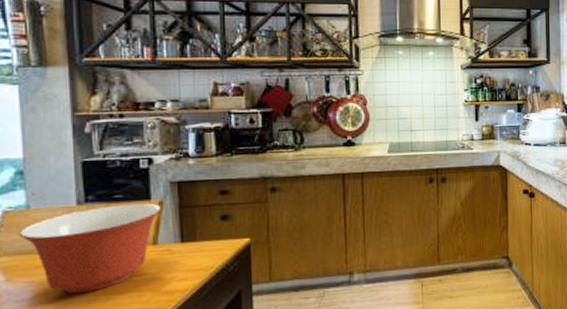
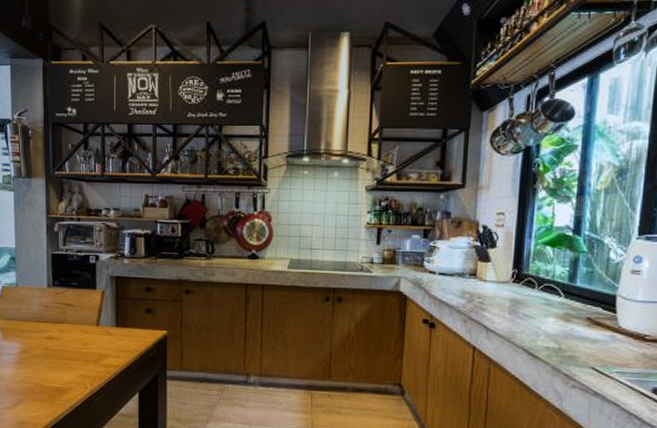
mixing bowl: present [18,203,162,294] -> none [11,290,104,356]

